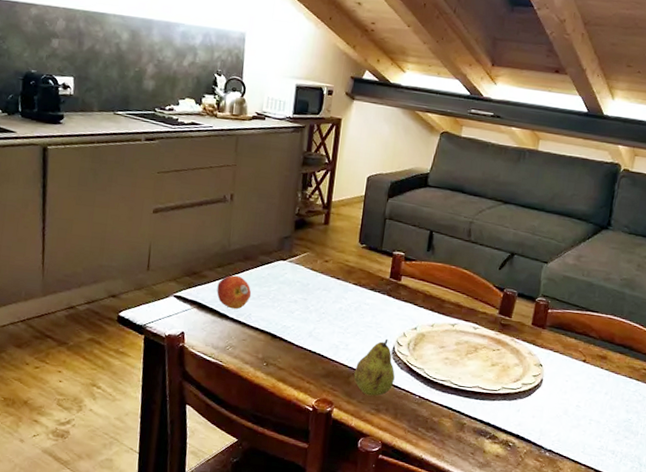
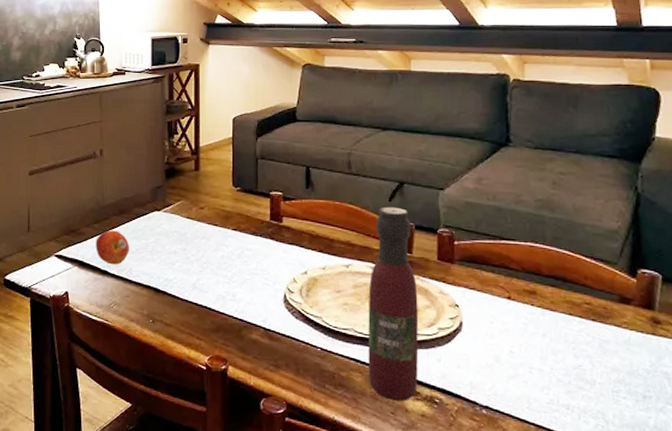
fruit: present [354,338,395,397] -> none [245,285,291,351]
wine bottle: none [456,274,514,444] -> present [367,206,419,402]

